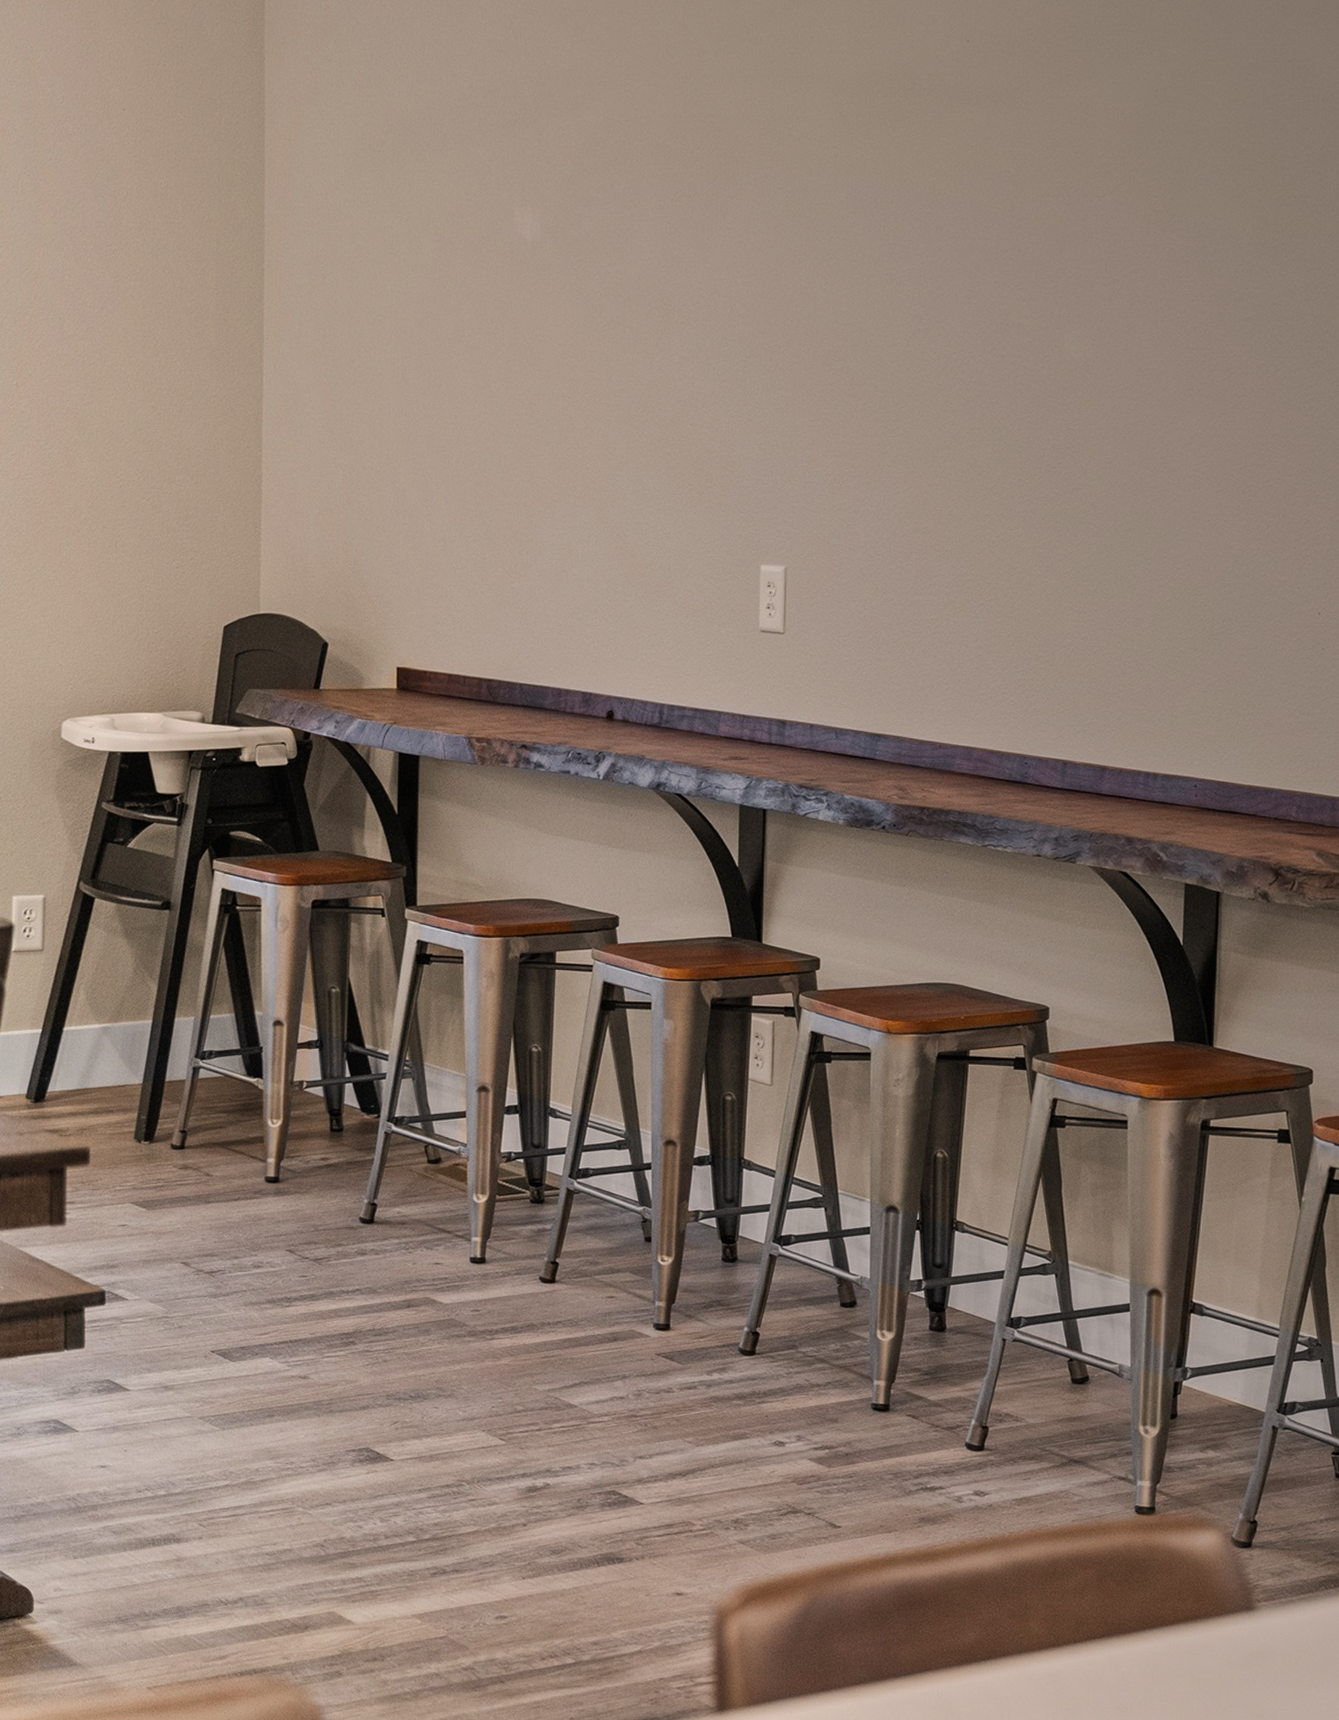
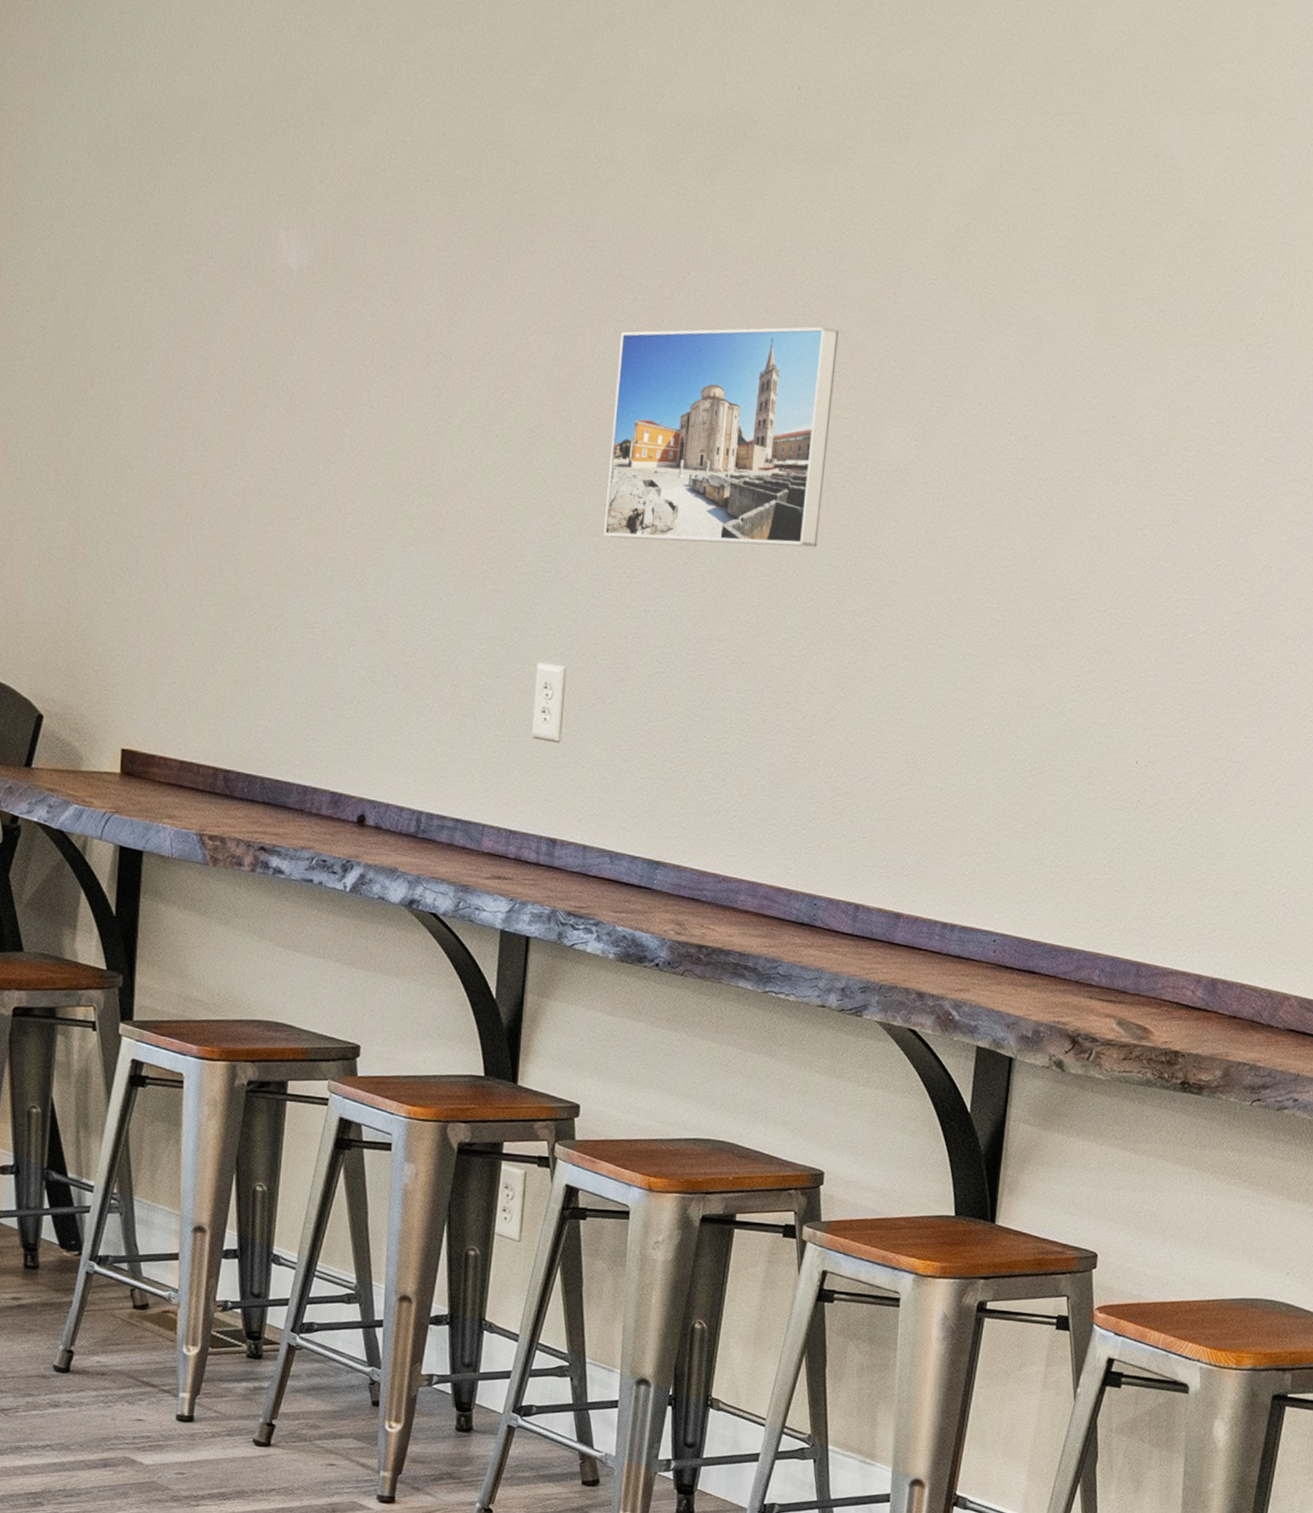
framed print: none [814,248,1016,449] -> present [603,326,839,548]

